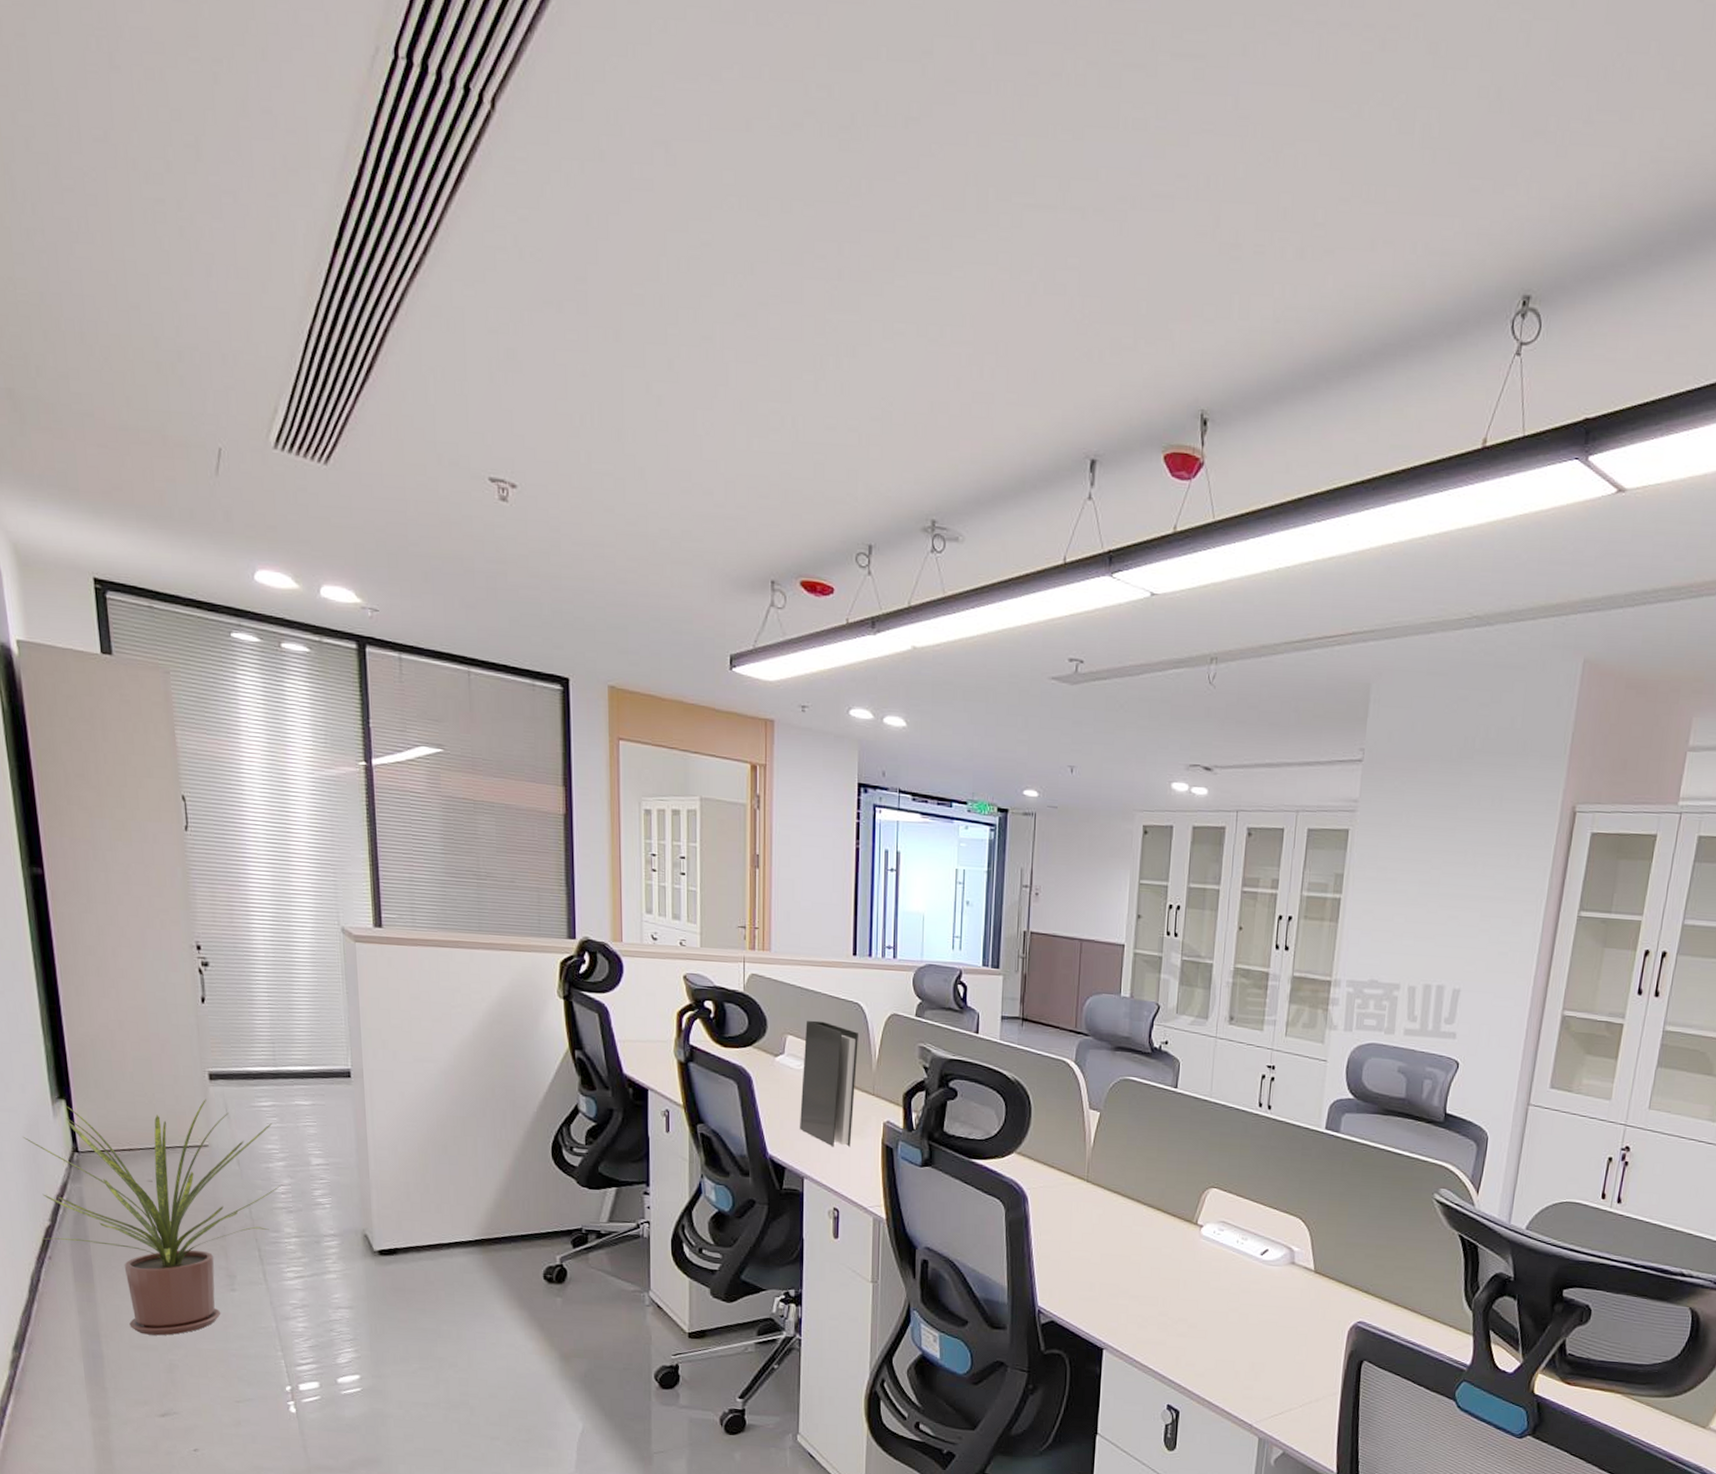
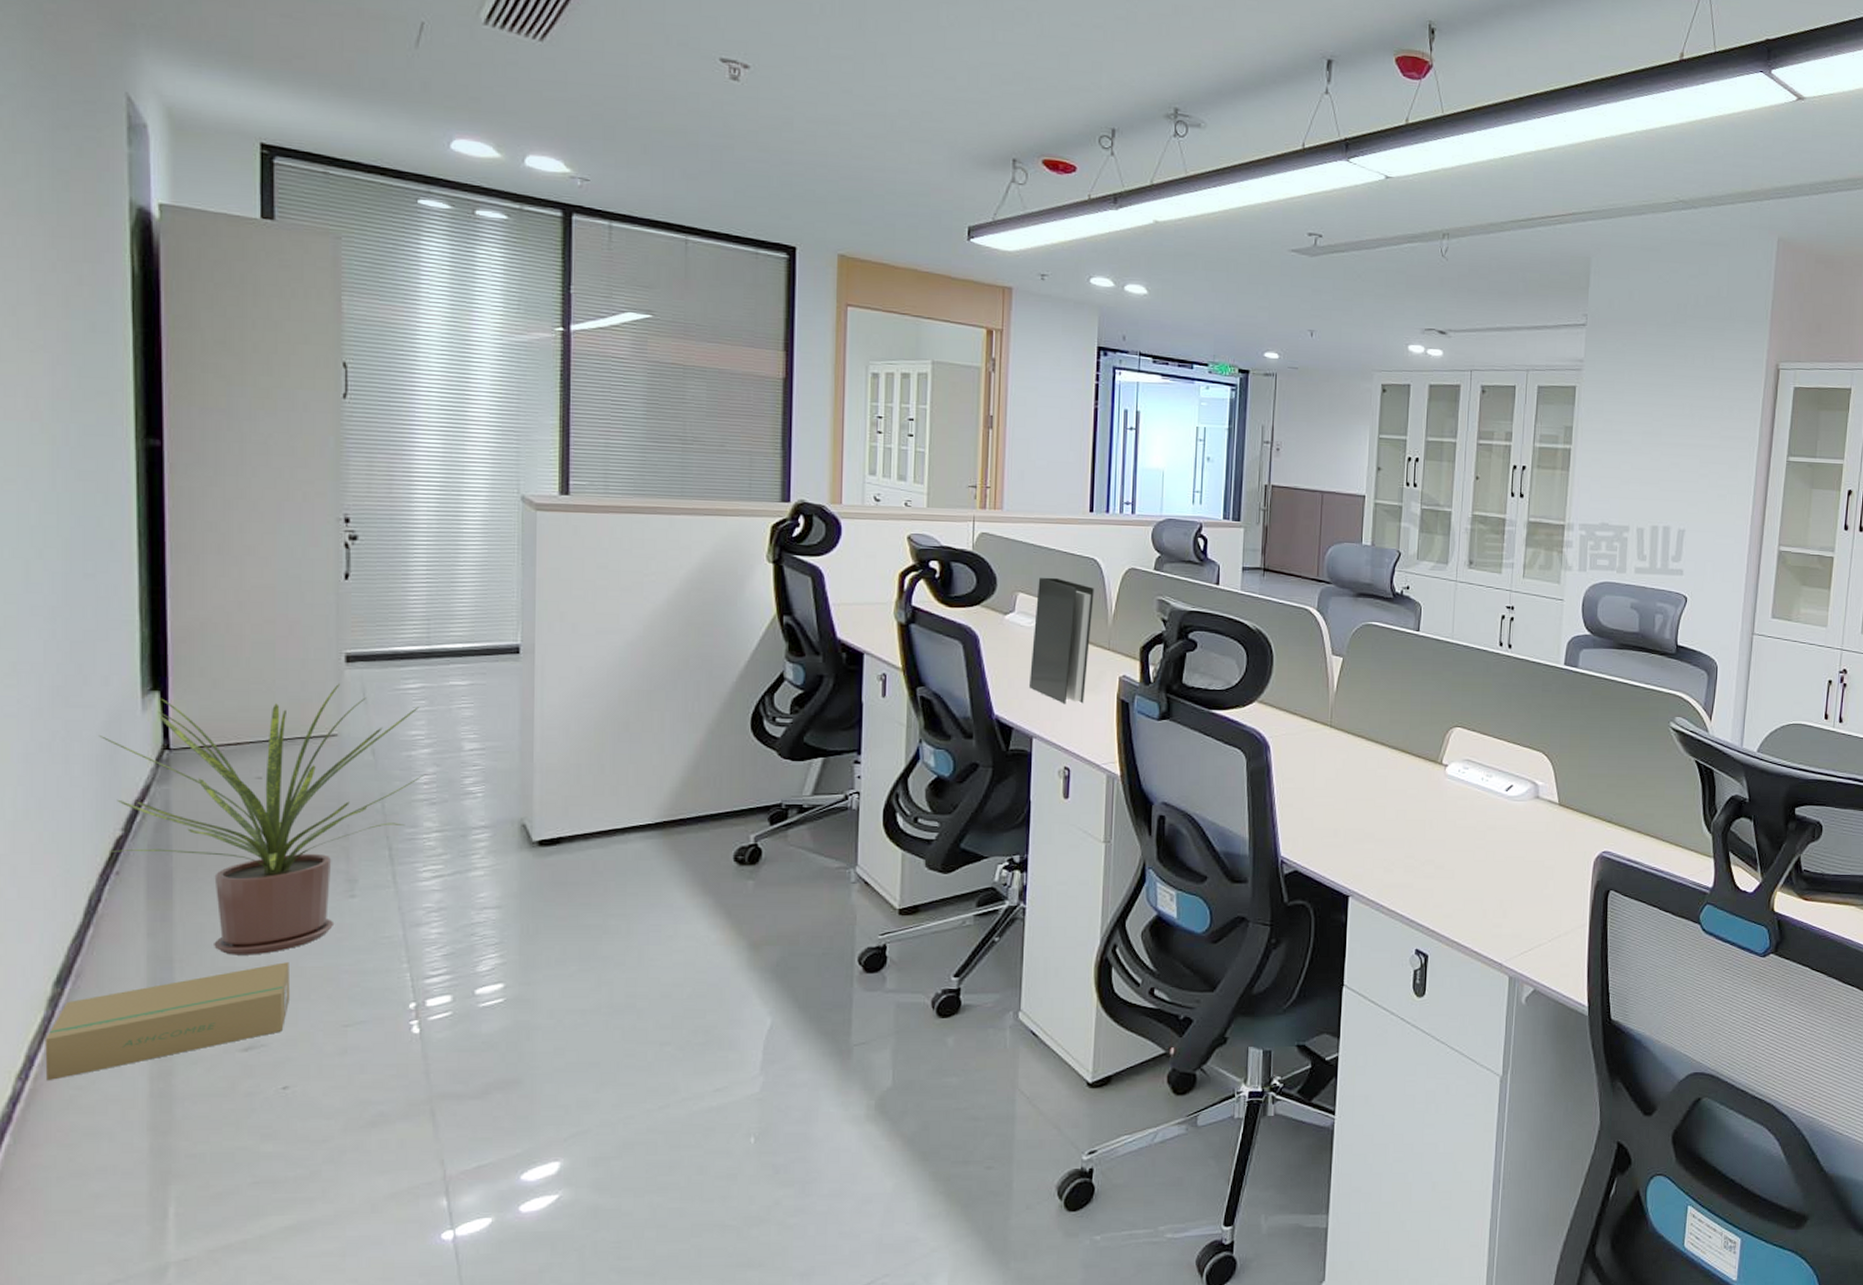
box: none [12,1343,193,1429] -> present [45,962,291,1081]

